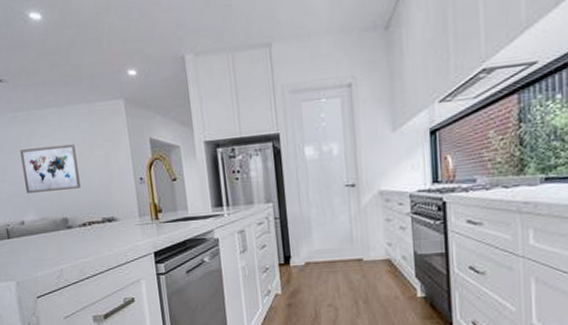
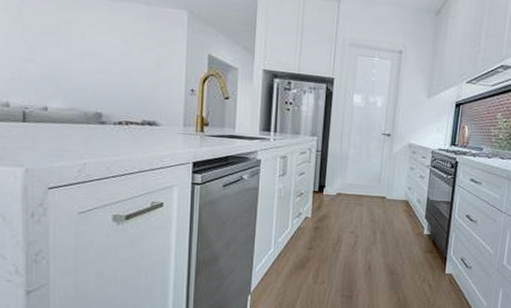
wall art: present [20,143,81,193] -> none [57,33,124,86]

